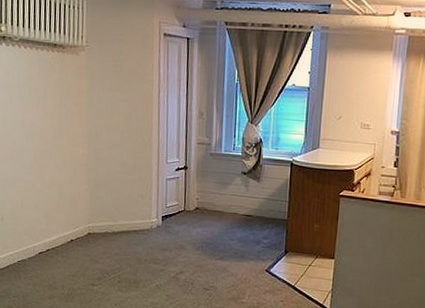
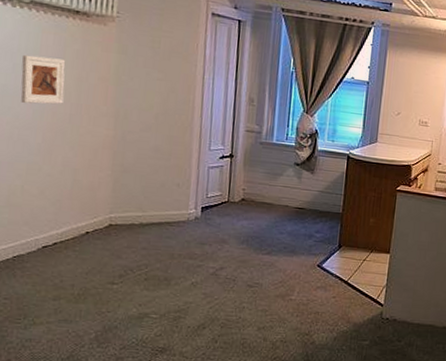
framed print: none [16,87,49,130] -> present [21,54,66,105]

